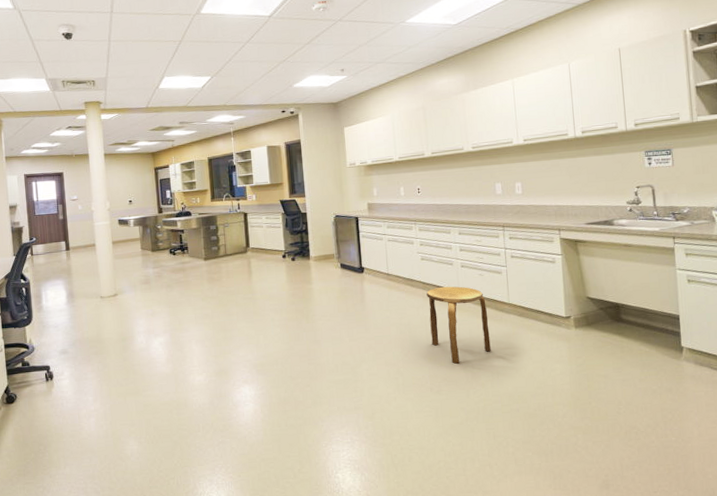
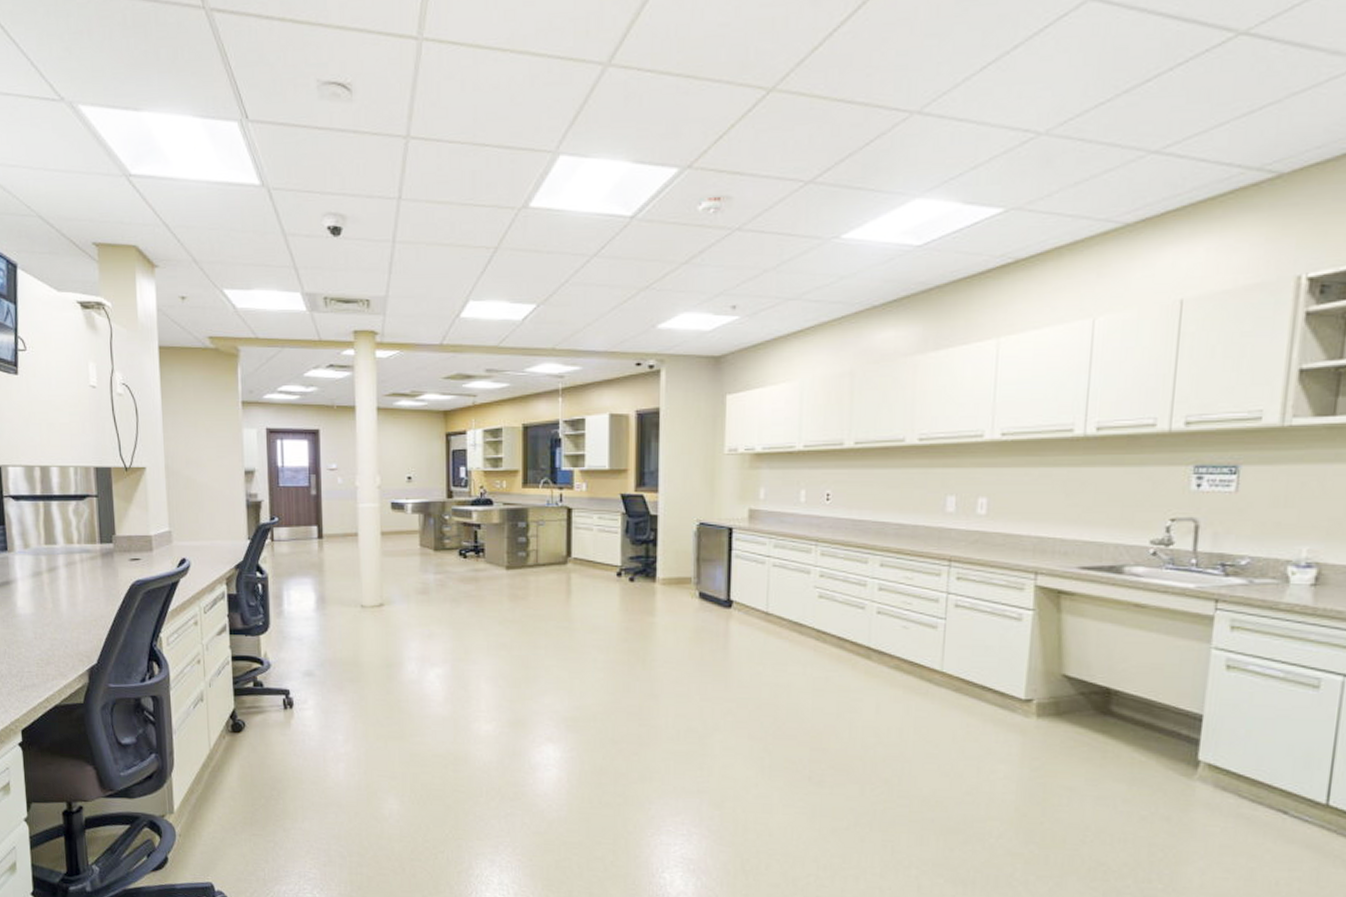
stool: present [426,286,491,364] -> none [819,639,908,748]

